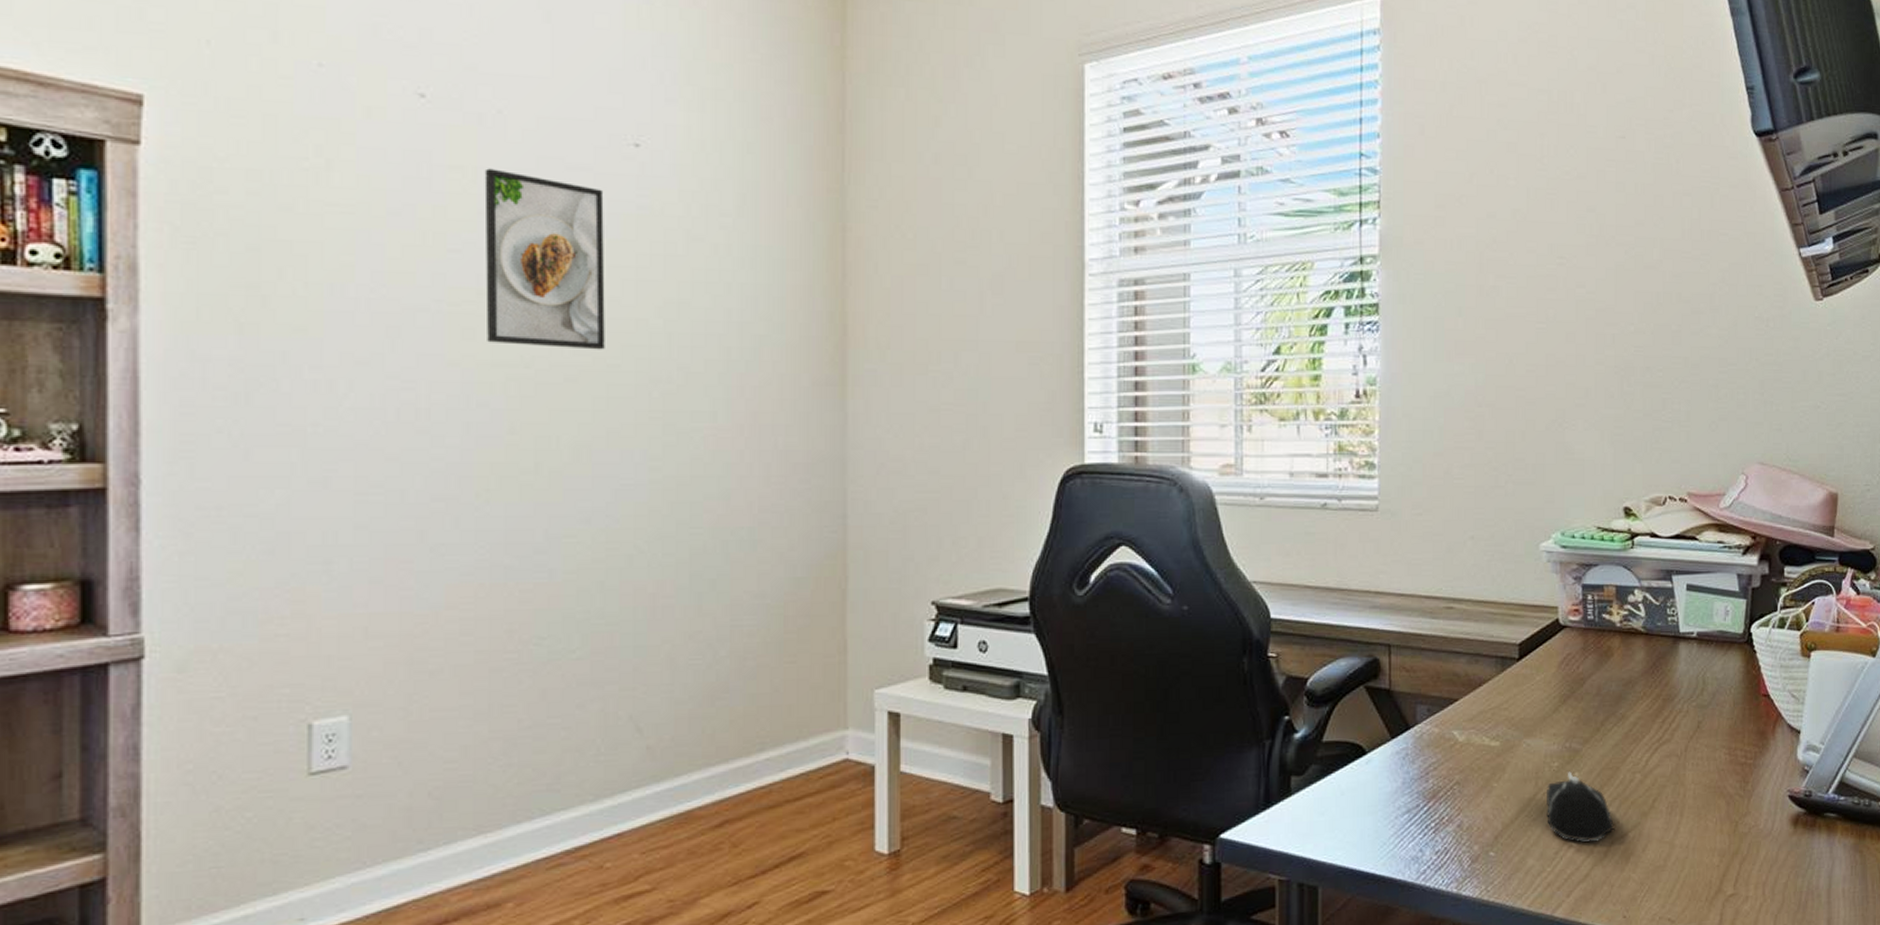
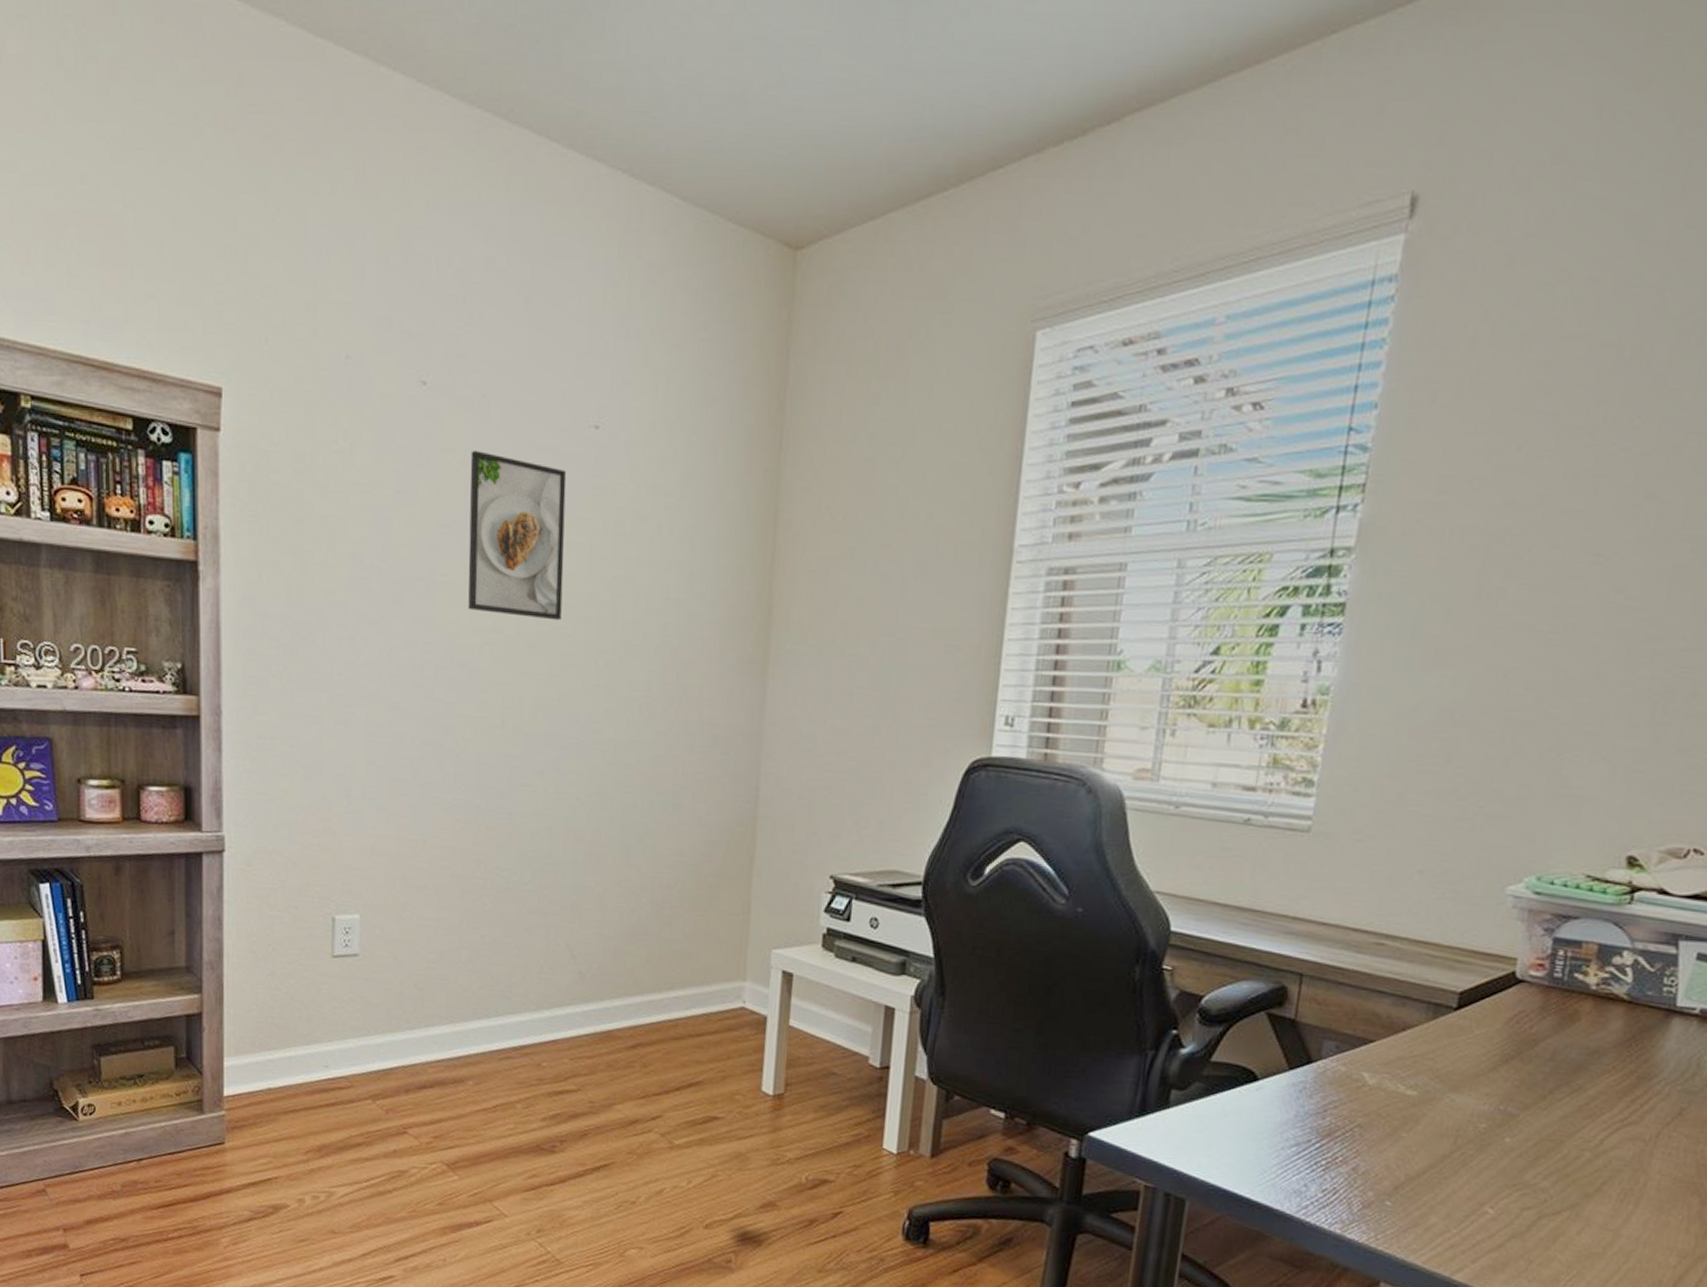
computer mouse: present [1547,771,1615,842] -> none [1461,1135,1547,1213]

